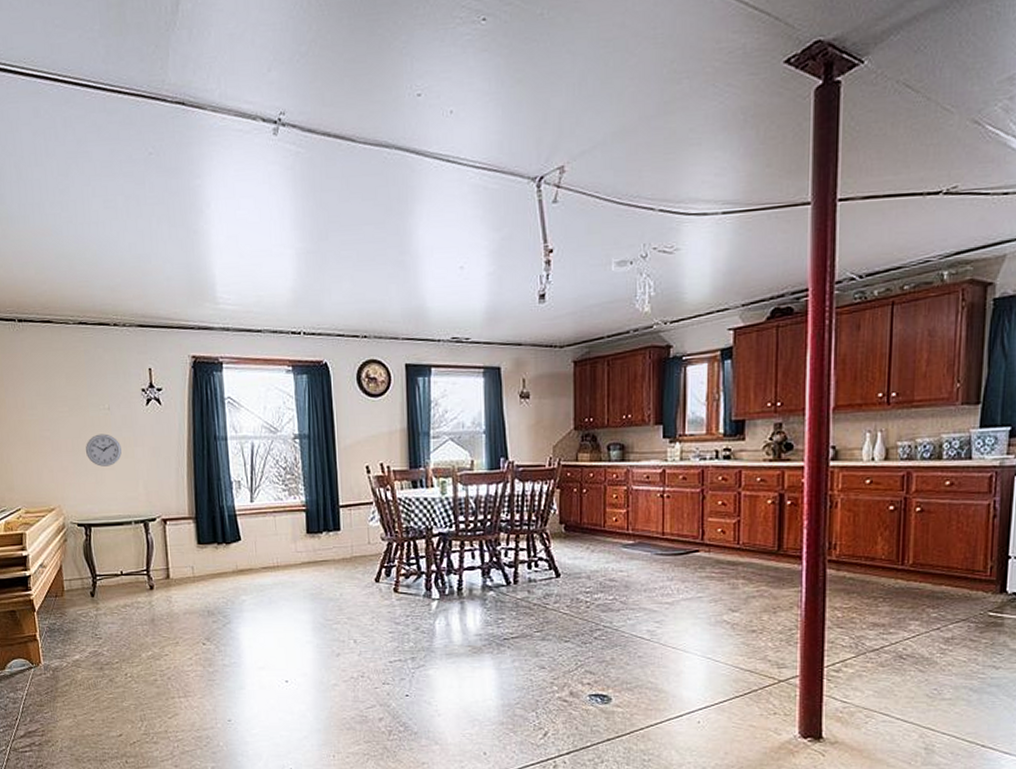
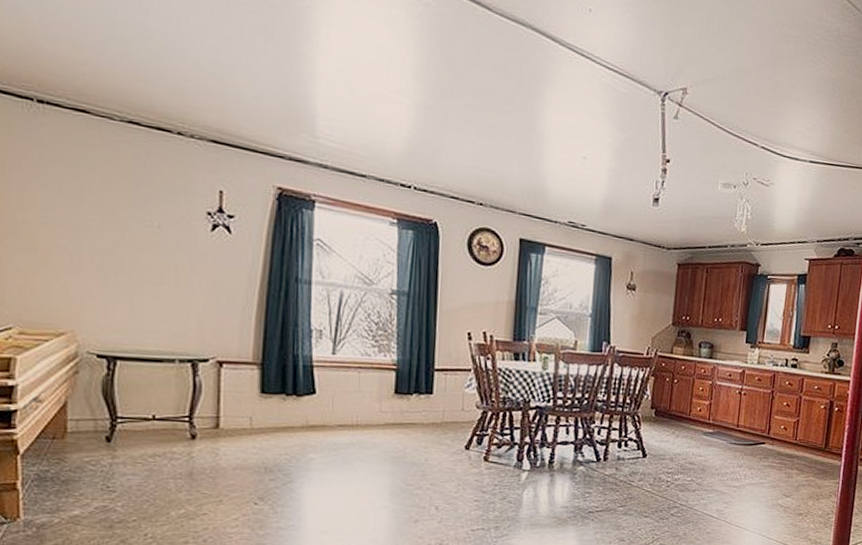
wall clock: present [86,433,122,467] -> none [120,253,171,293]

